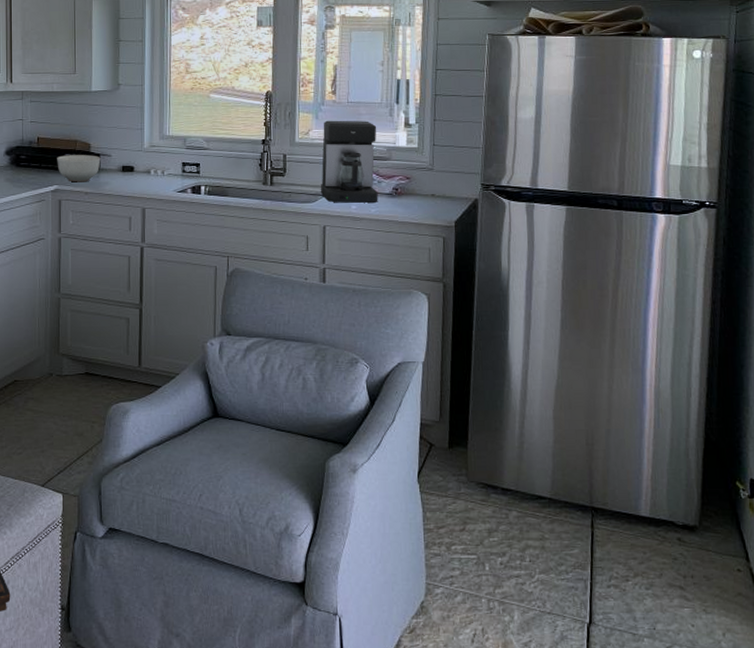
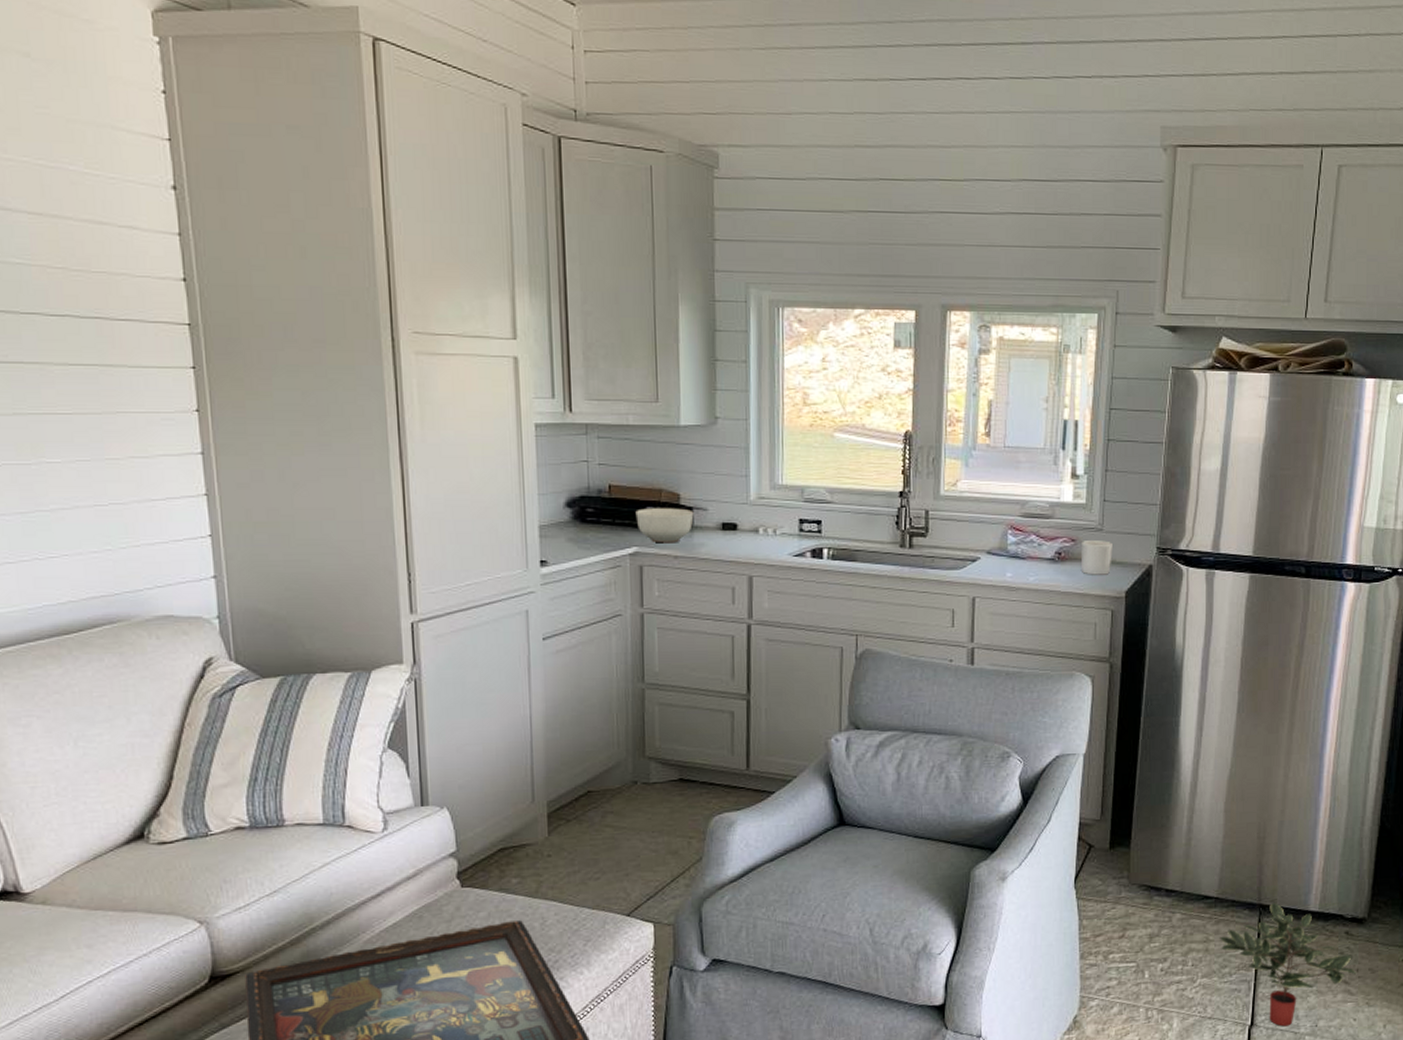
coffee maker: present [320,120,378,203] -> none [969,468,1039,570]
mug: none [415,178,442,208] -> present [1080,540,1112,575]
potted plant: none [555,505,692,627] -> present [1220,902,1357,1027]

